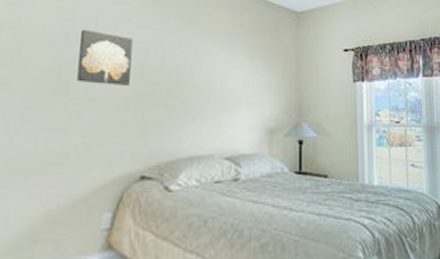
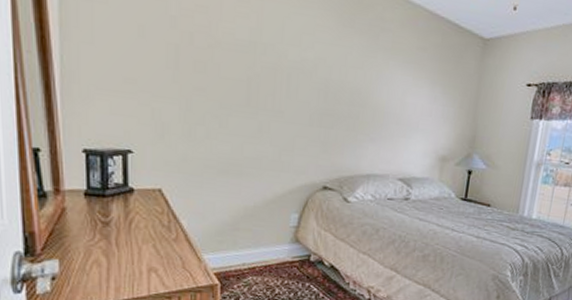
wall art: present [77,29,133,85] -> none [266,40,317,102]

